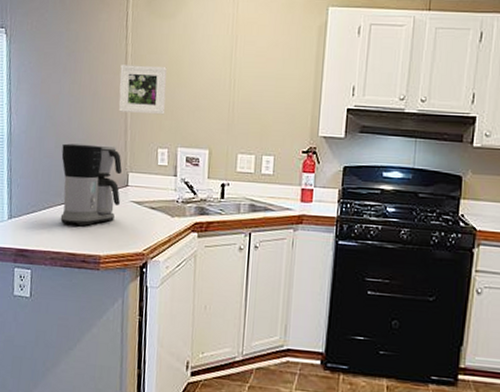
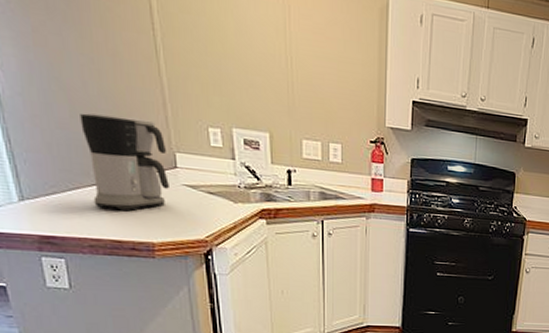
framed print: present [119,65,167,115] -> none [145,21,212,89]

